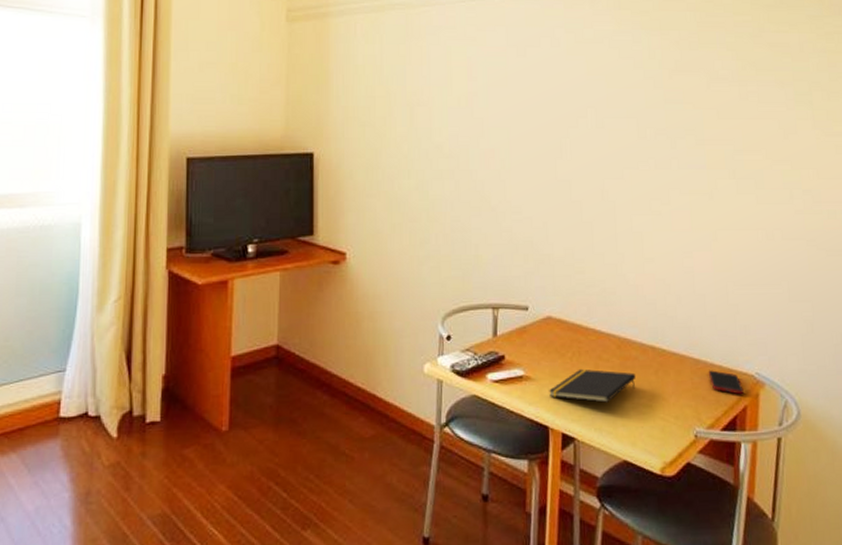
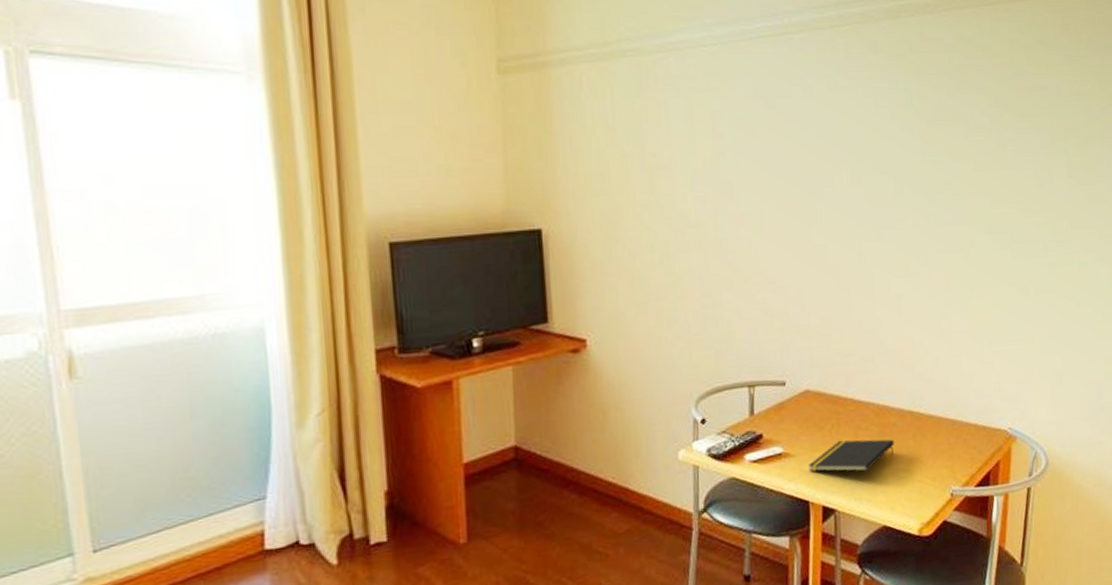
cell phone: present [708,370,744,395] -> none [964,429,997,451]

